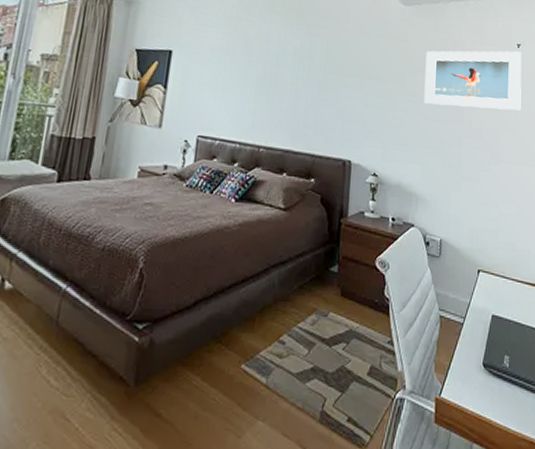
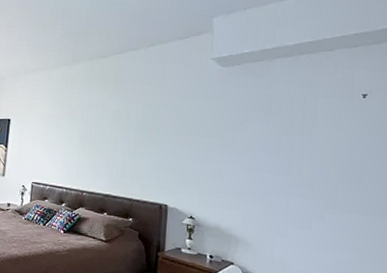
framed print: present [424,50,522,111] -> none [244,101,369,162]

